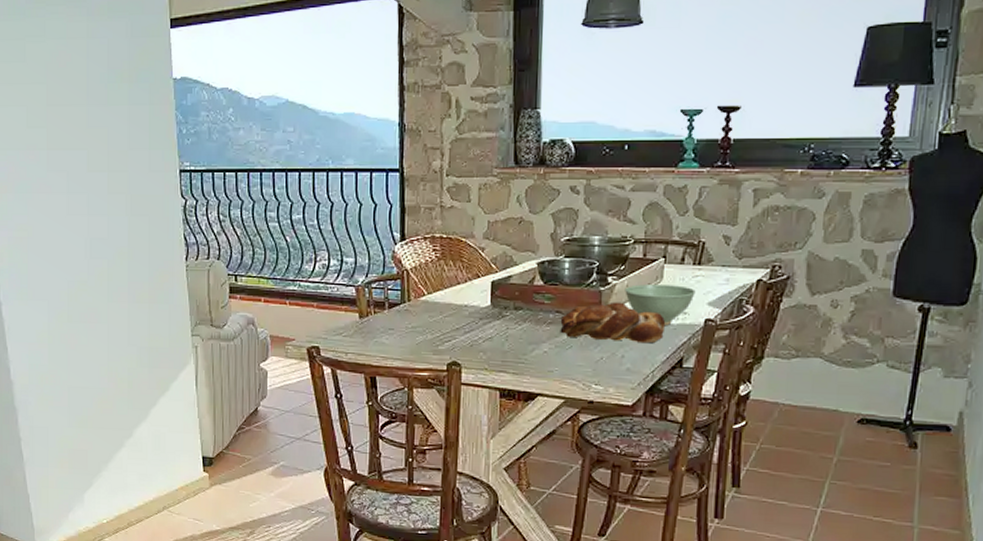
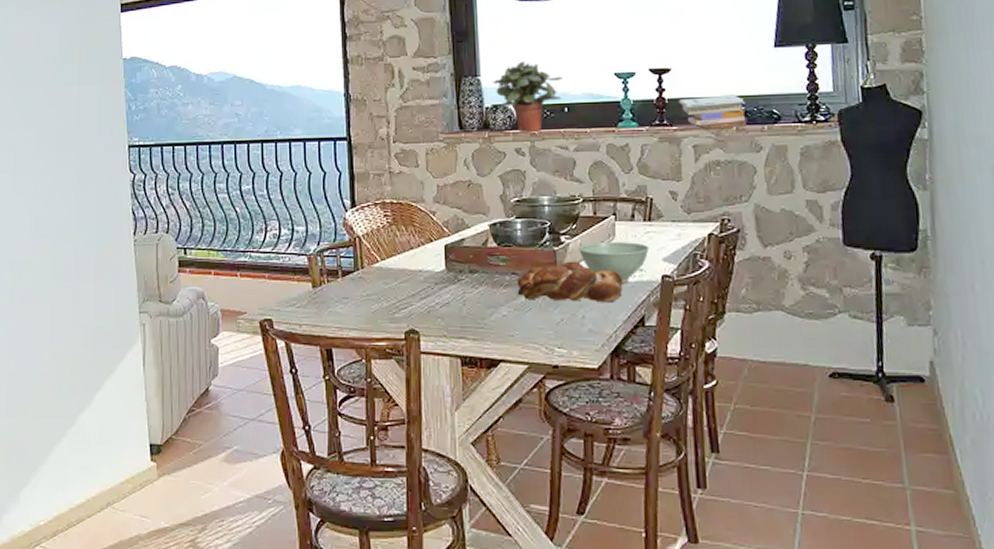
potted plant: none [553,94,626,171] -> present [493,61,563,133]
books: none [744,137,814,174] -> present [678,95,748,131]

